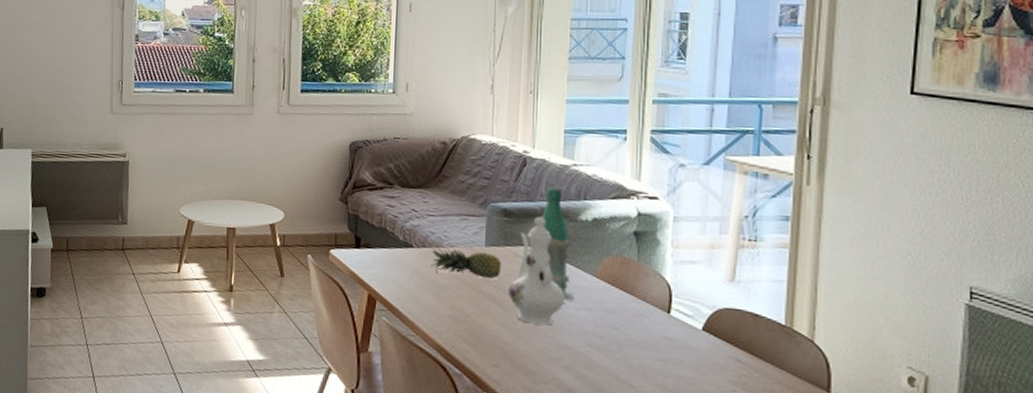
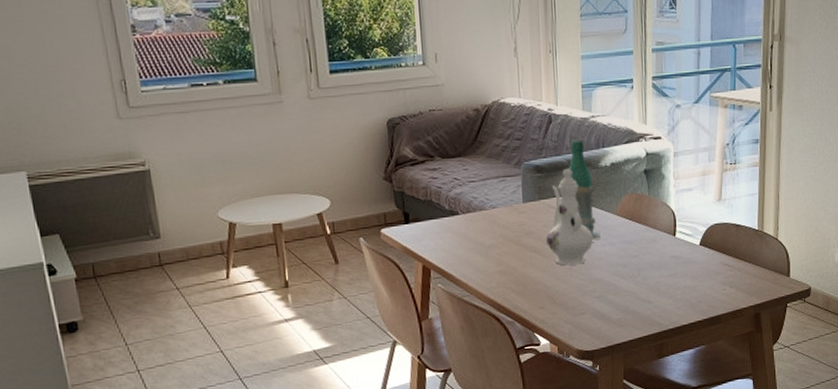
fruit: present [430,247,502,279] -> none [476,208,539,234]

